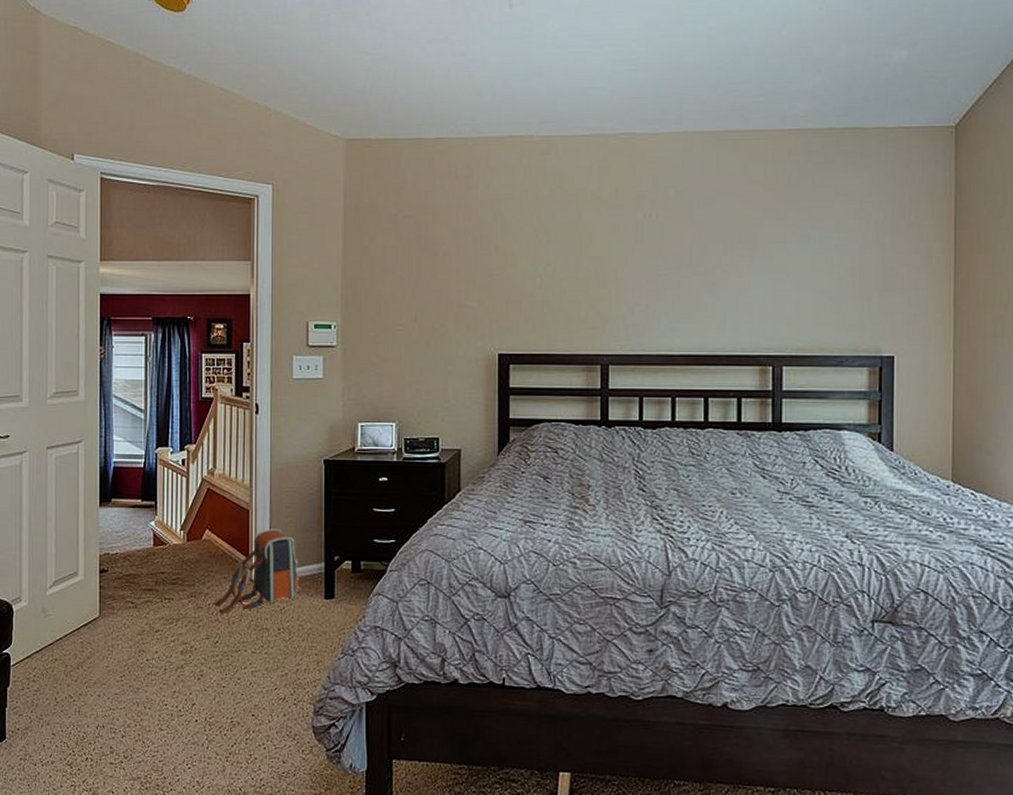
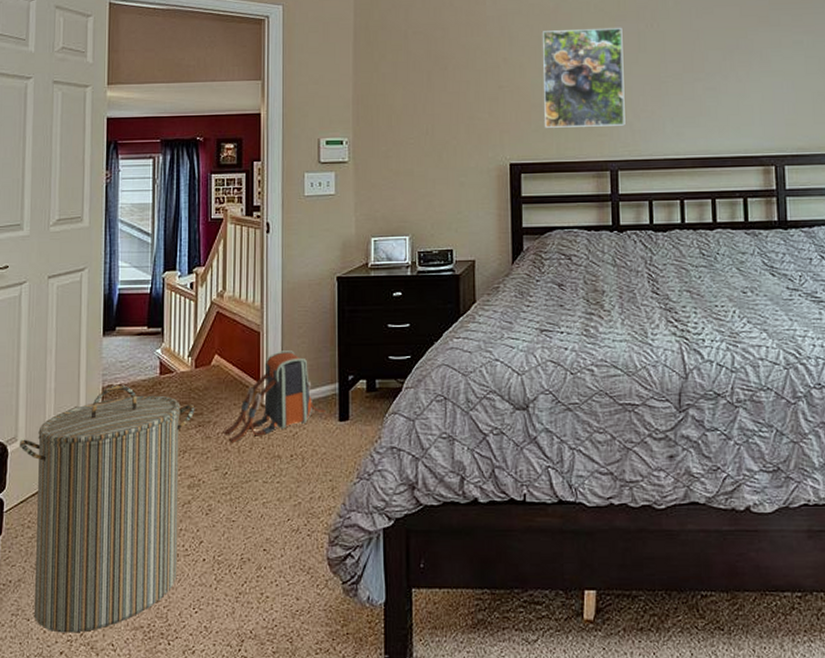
laundry hamper: none [23,554,187,779] -> present [19,386,195,633]
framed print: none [535,216,619,319] -> present [543,27,625,128]

